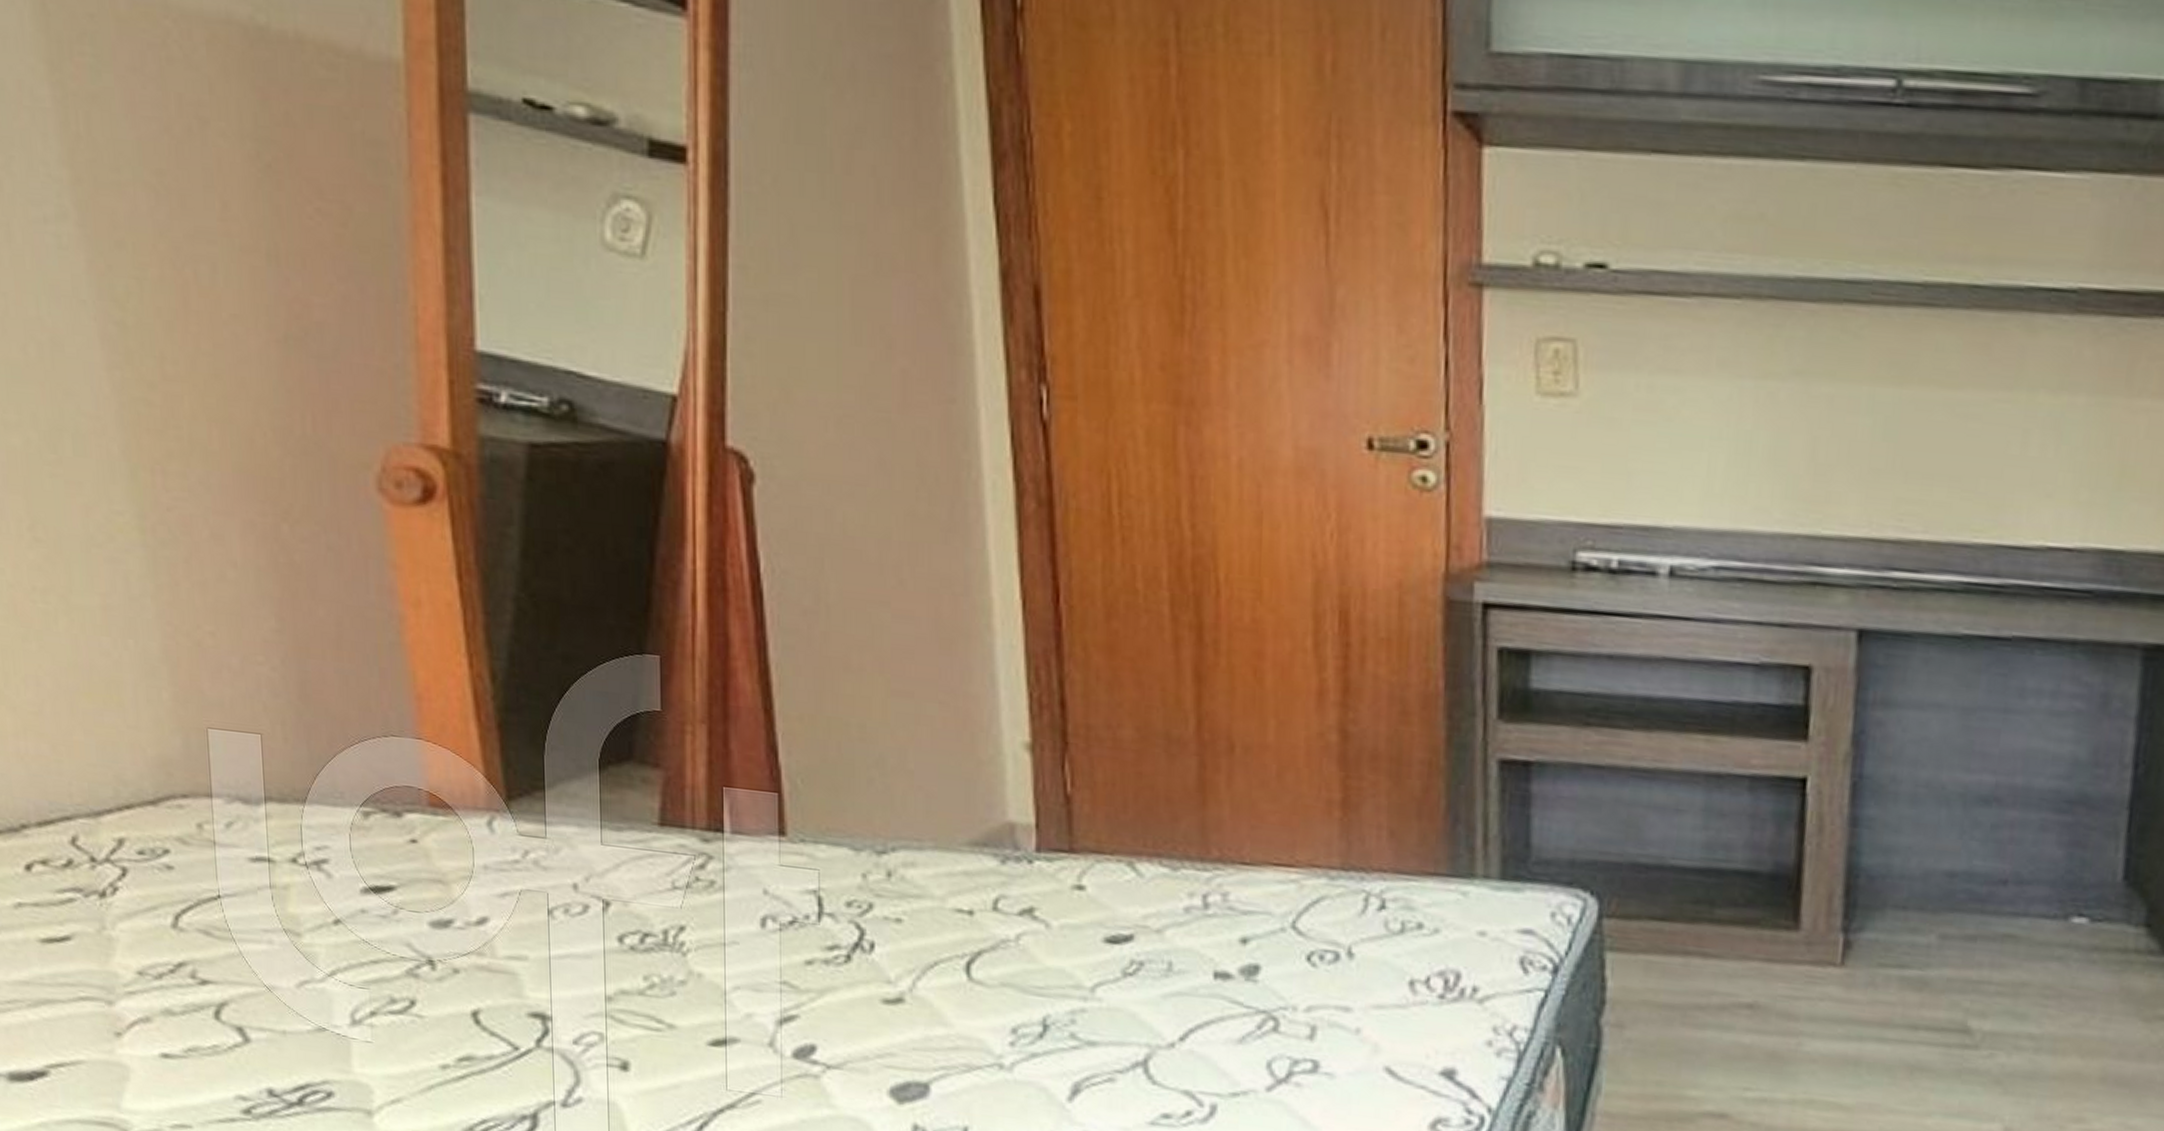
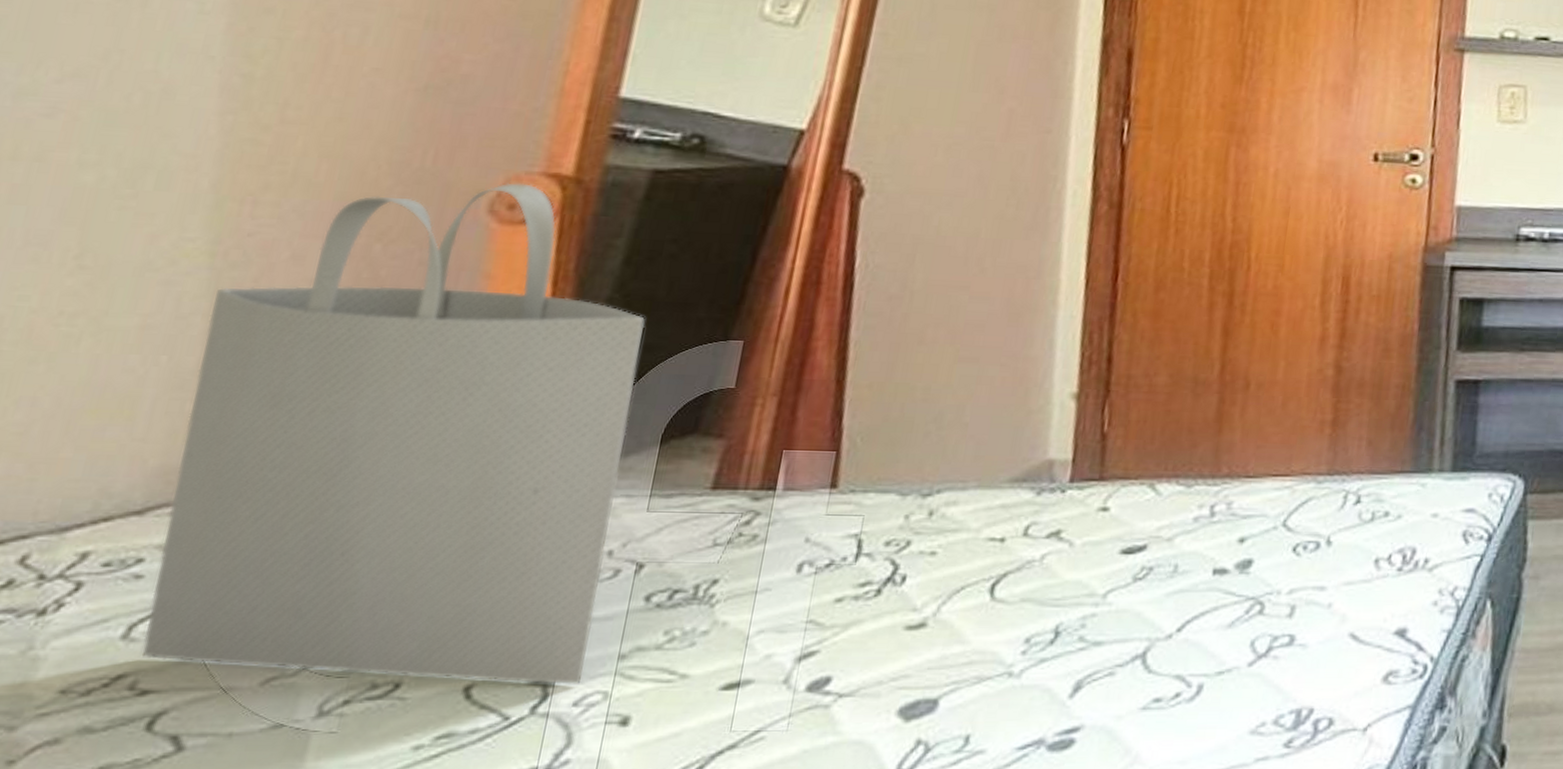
tote bag: none [157,455,576,1022] -> present [141,182,645,684]

